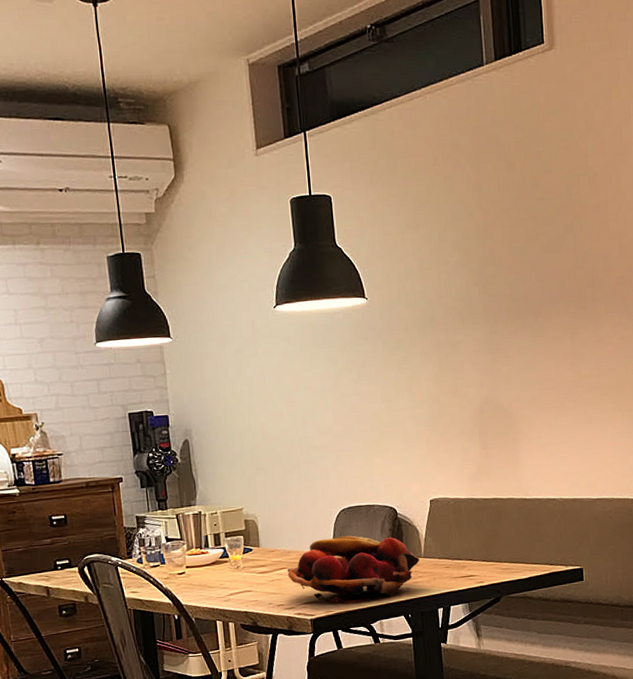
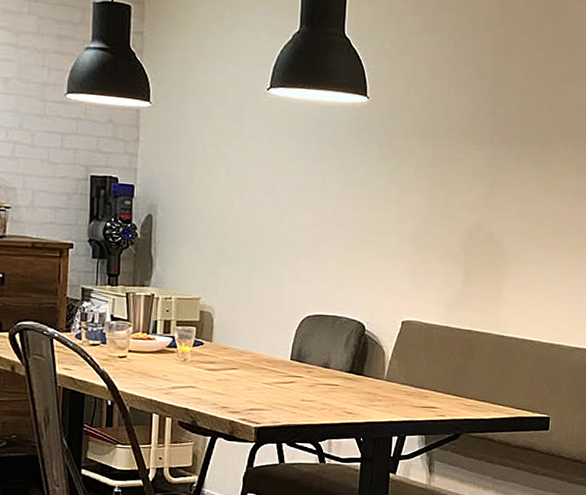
fruit basket: present [287,535,420,604] -> none [237,344,381,417]

